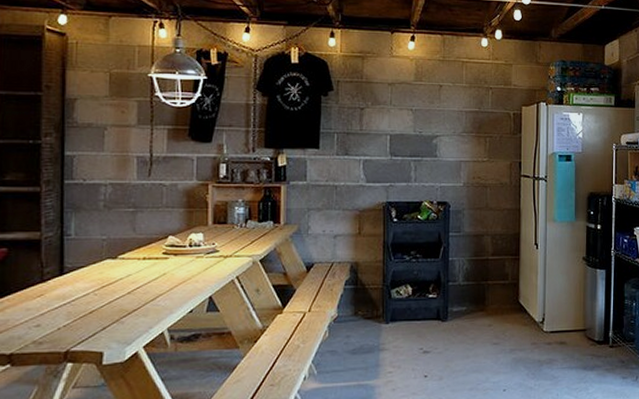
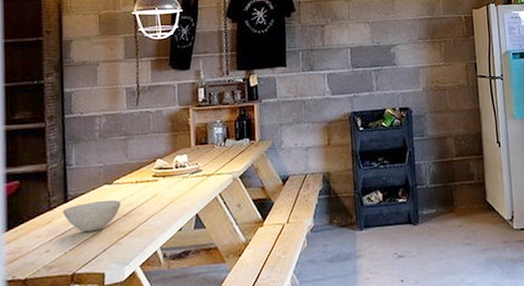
bowl: none [58,275,125,308] -> present [63,200,121,232]

